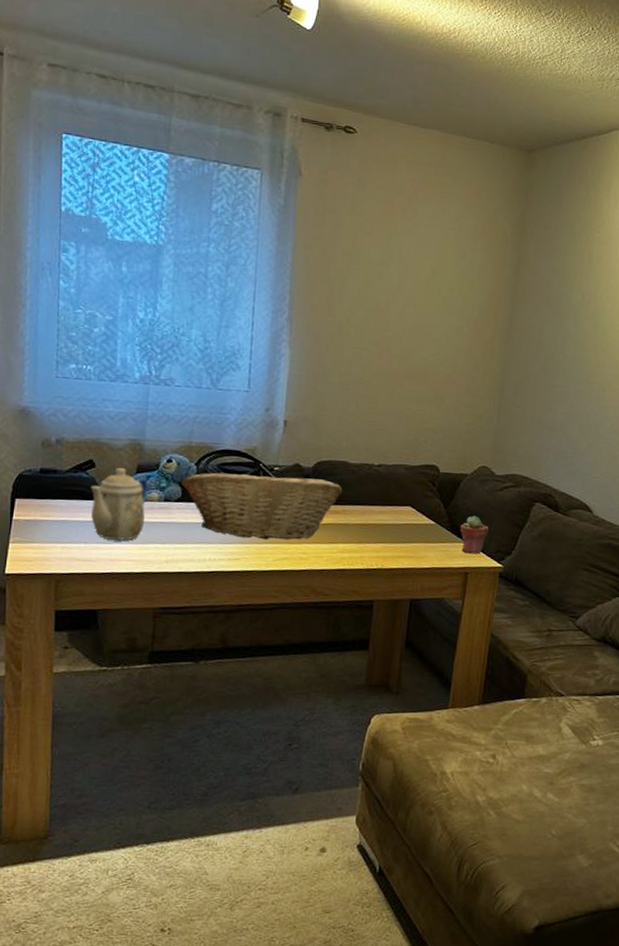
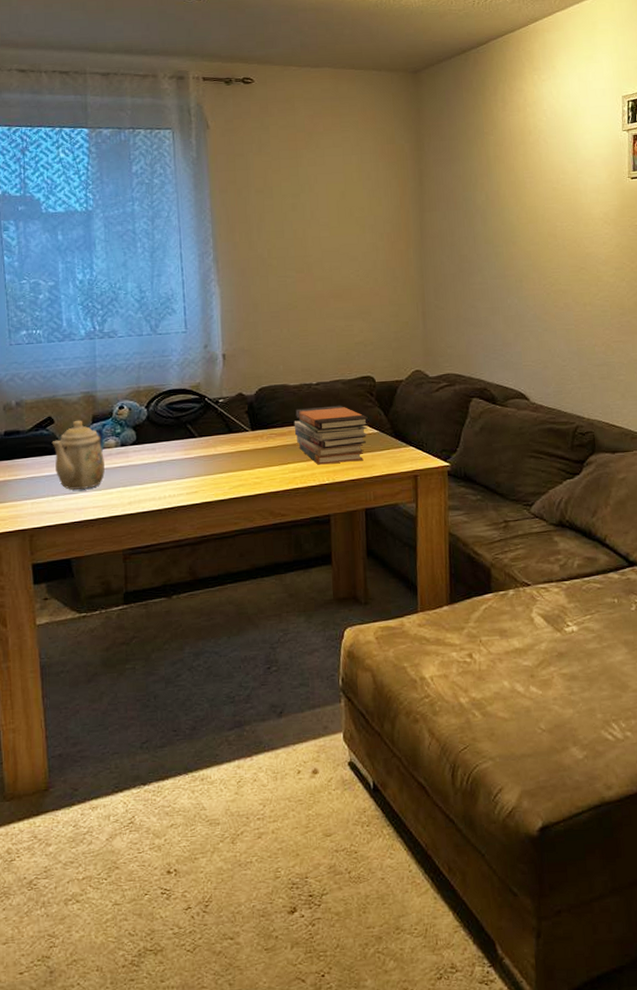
fruit basket: present [181,471,343,540] -> none [135,405,286,471]
book stack: none [348,488,428,550] -> present [294,405,369,465]
potted succulent: present [460,515,488,555] -> none [403,419,431,457]

